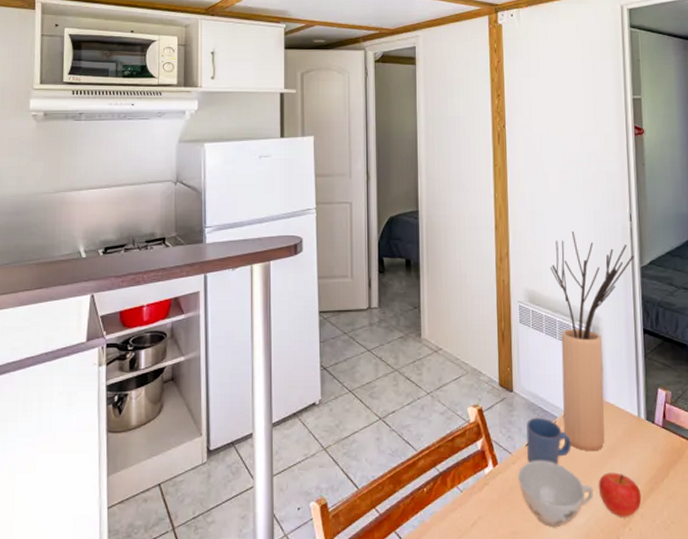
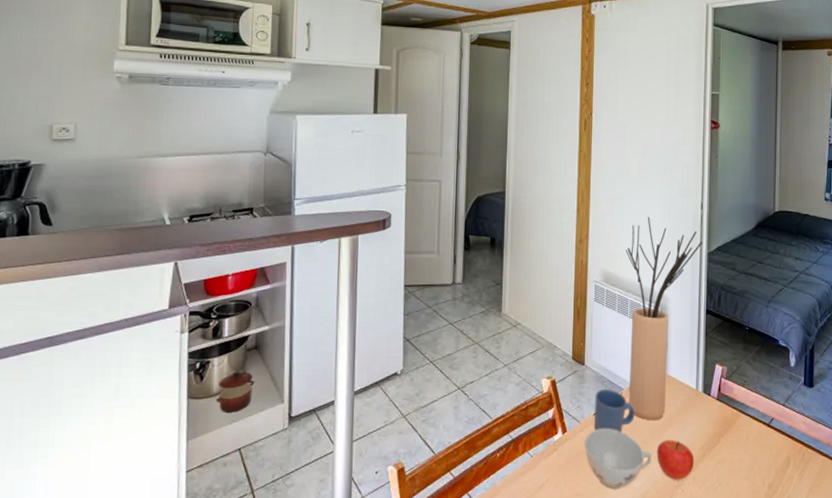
saucepan: none [134,404,173,446] -> present [215,371,255,412]

